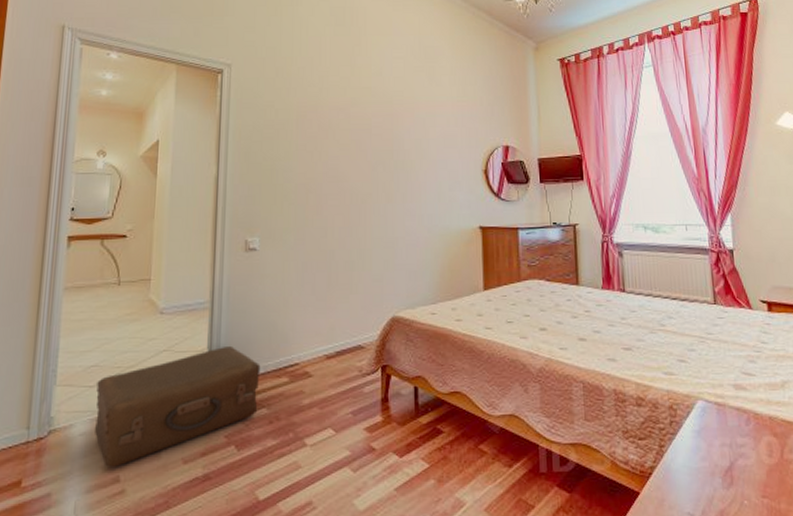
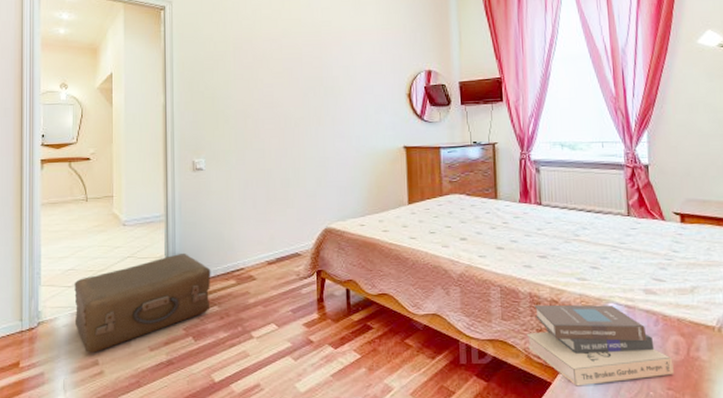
books: none [611,402,768,496] -> present [526,304,674,386]

